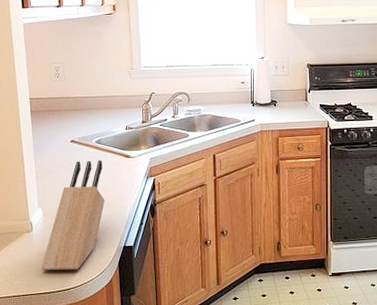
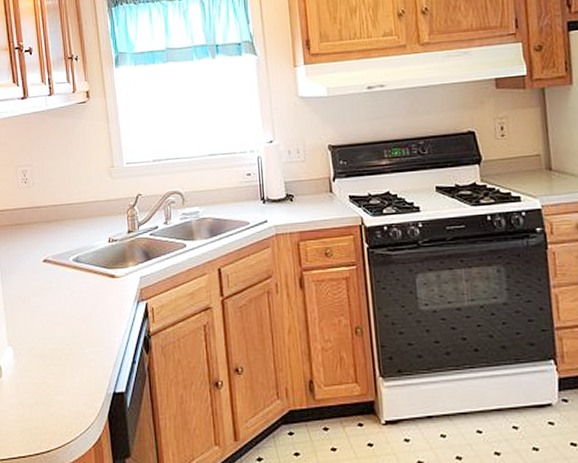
knife block: present [41,160,105,271] -> none [14,282,87,428]

